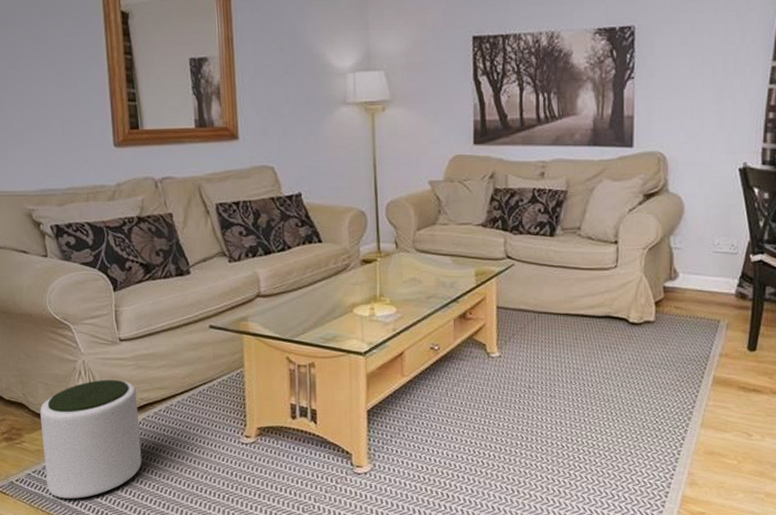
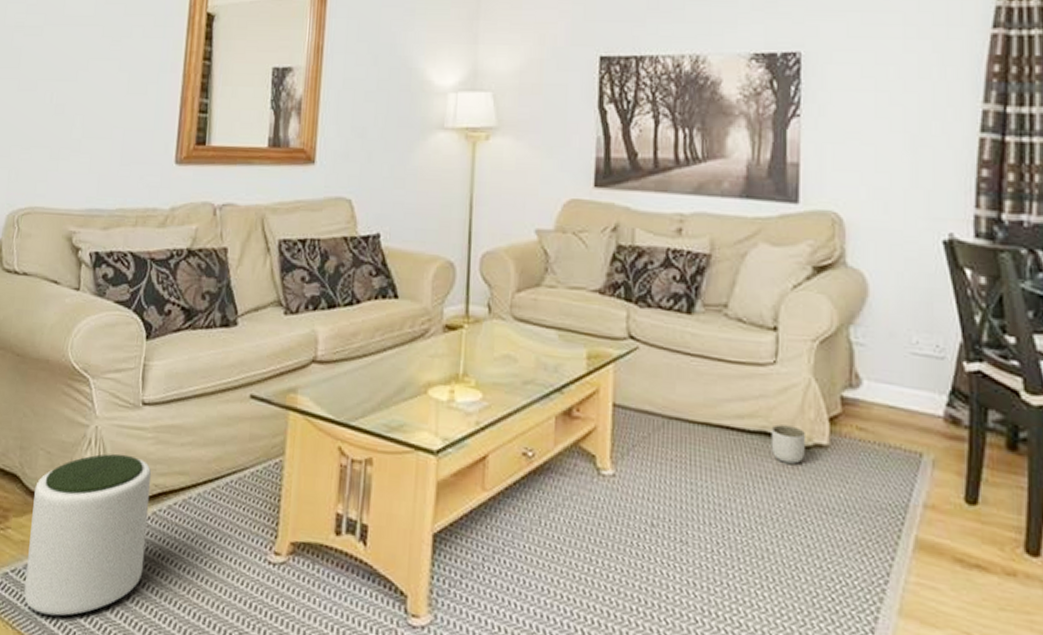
planter: none [613,310,638,336] -> present [771,424,805,464]

